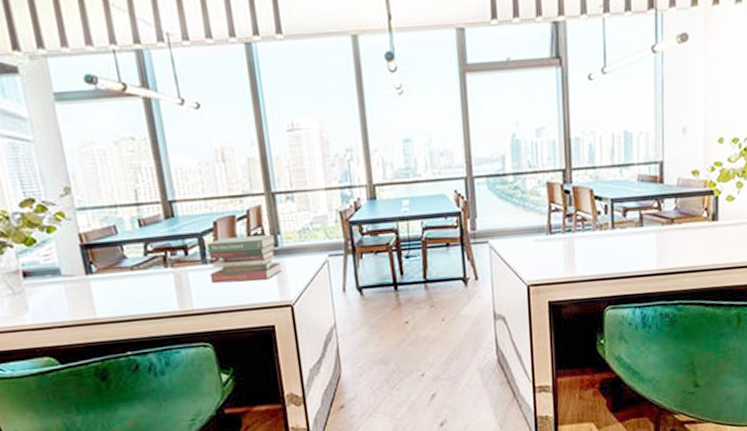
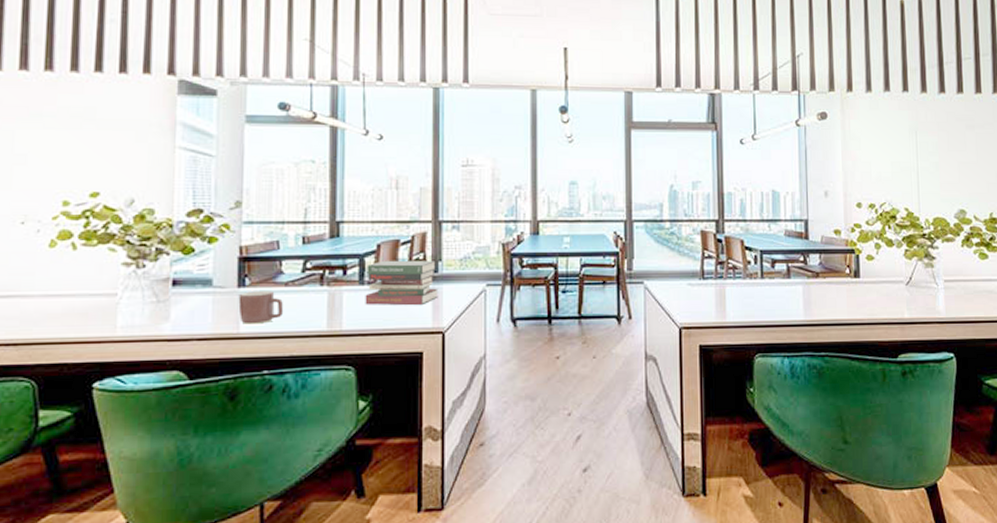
mug: none [88,276,135,311] -> present [238,291,284,326]

